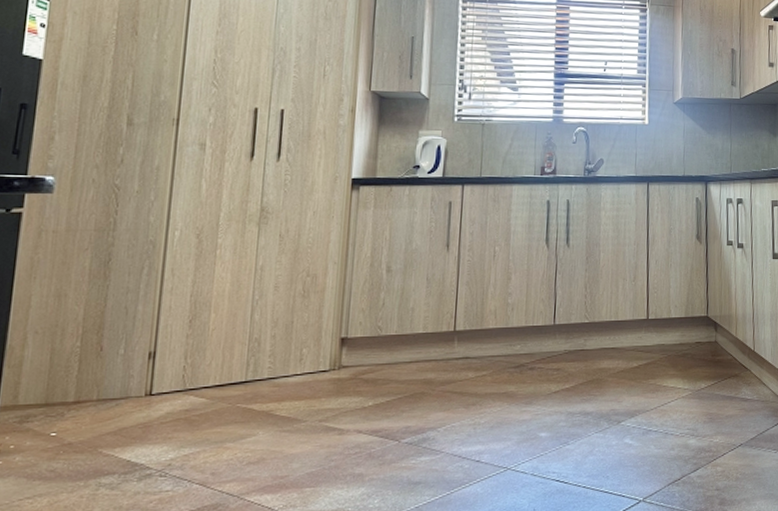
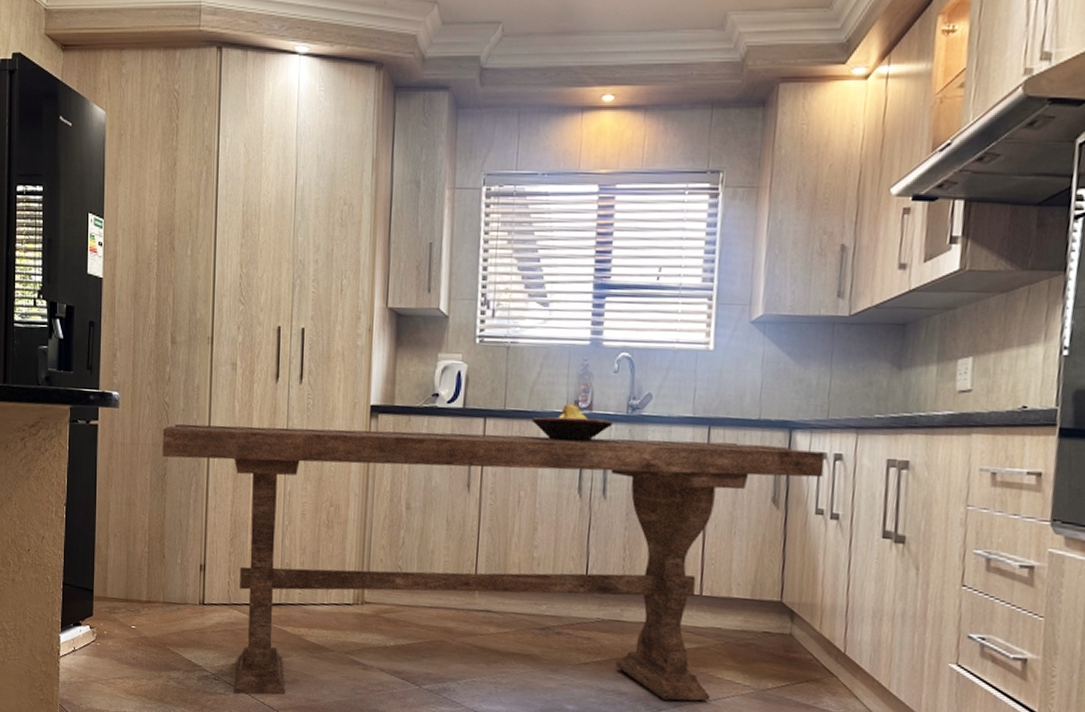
dining table: none [106,194,731,488] -> present [162,424,825,701]
fruit bowl: none [505,169,573,201] -> present [532,403,613,442]

